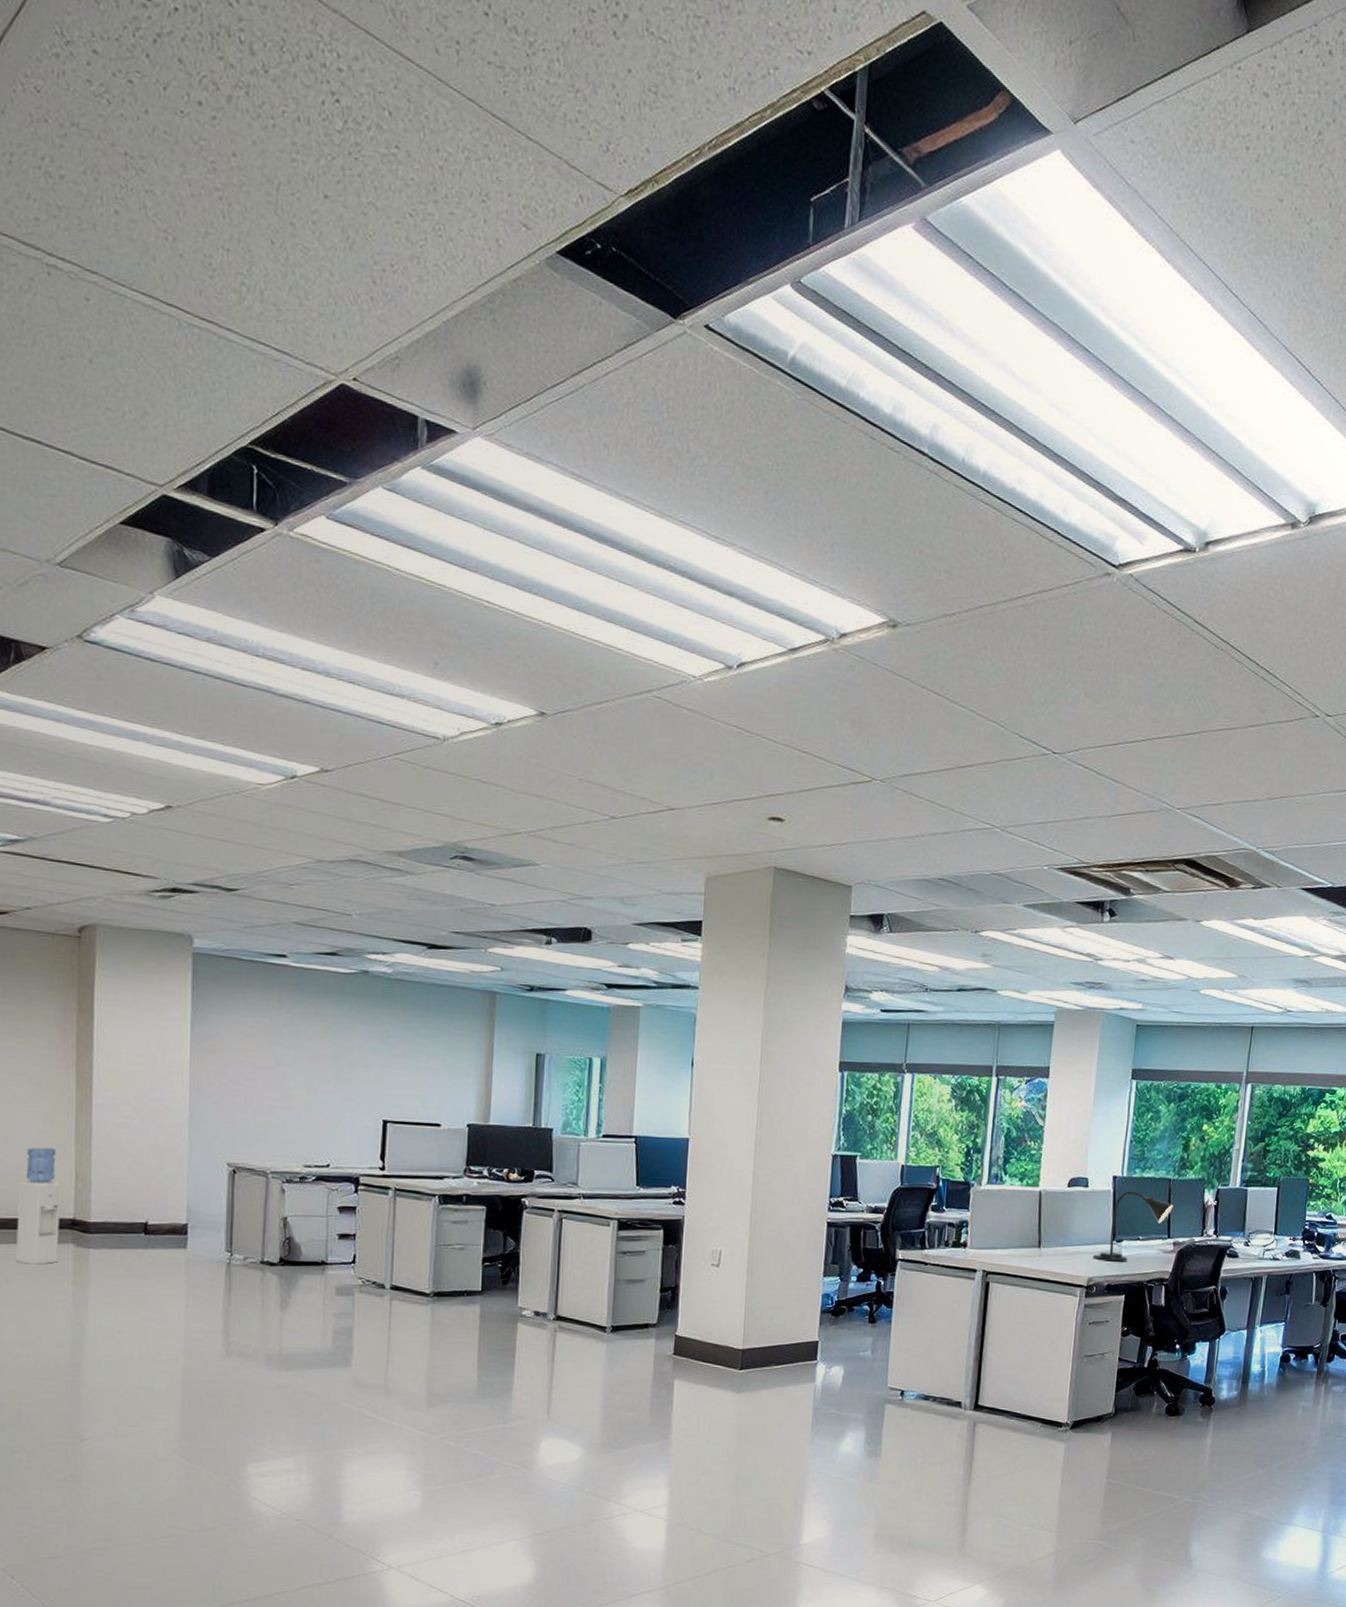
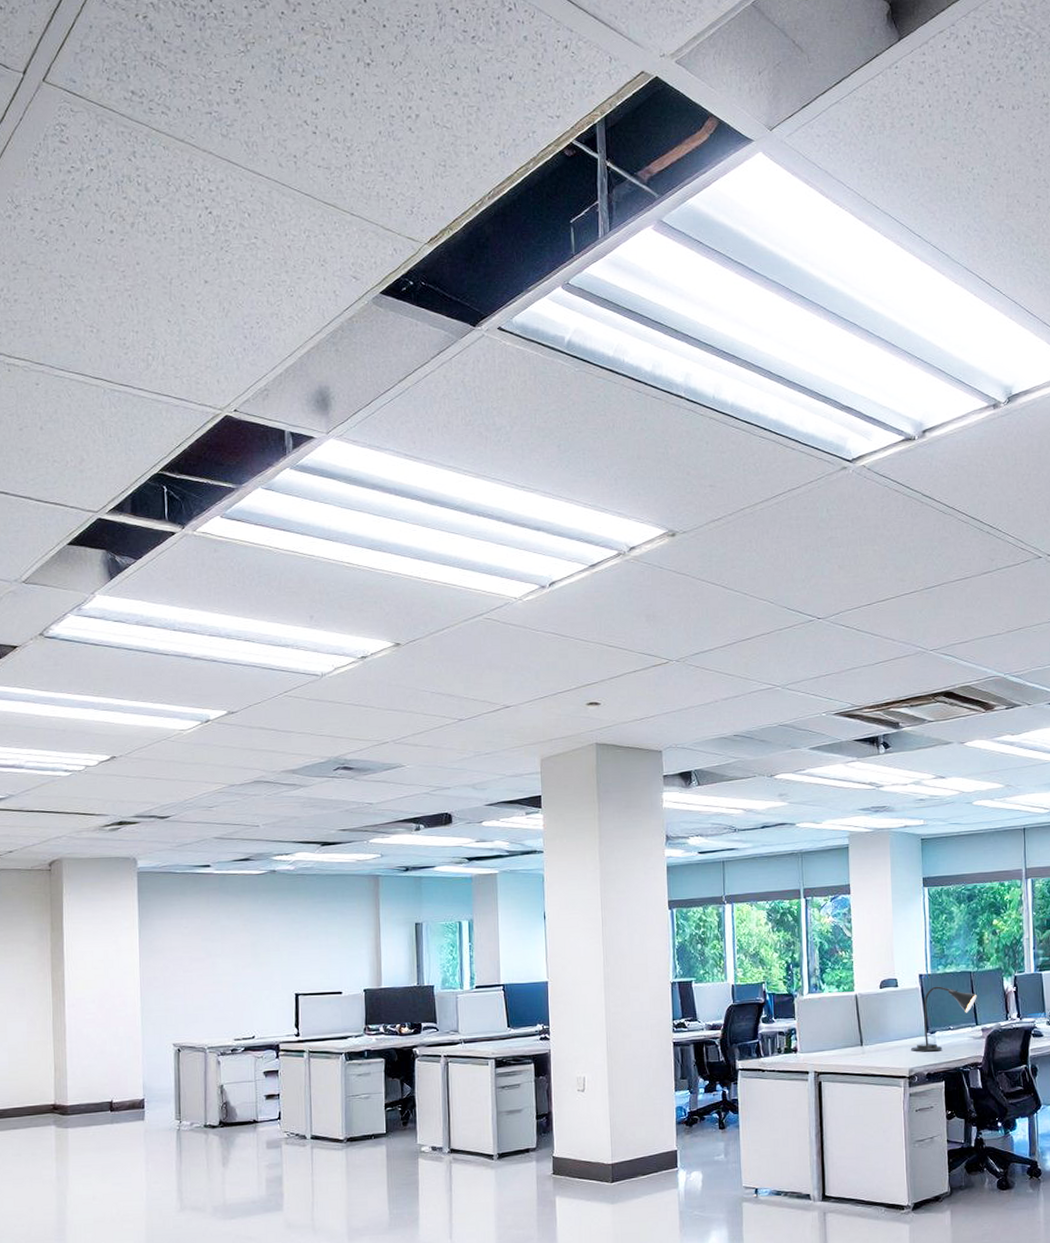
water cooler: present [15,1146,61,1266] -> none [10,1045,44,1148]

